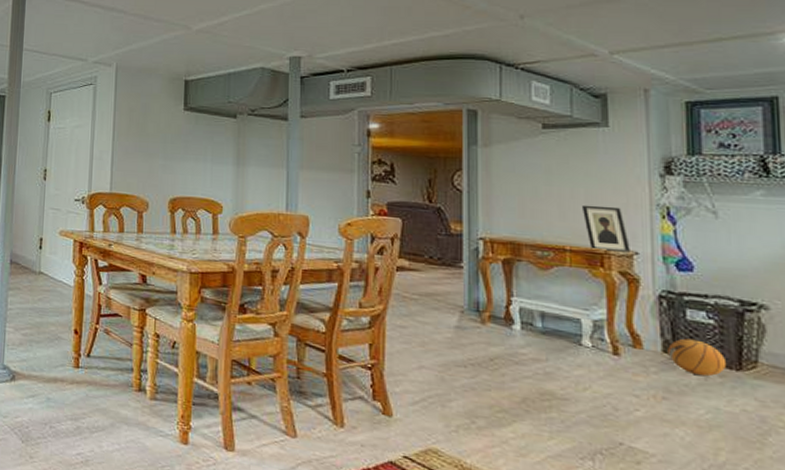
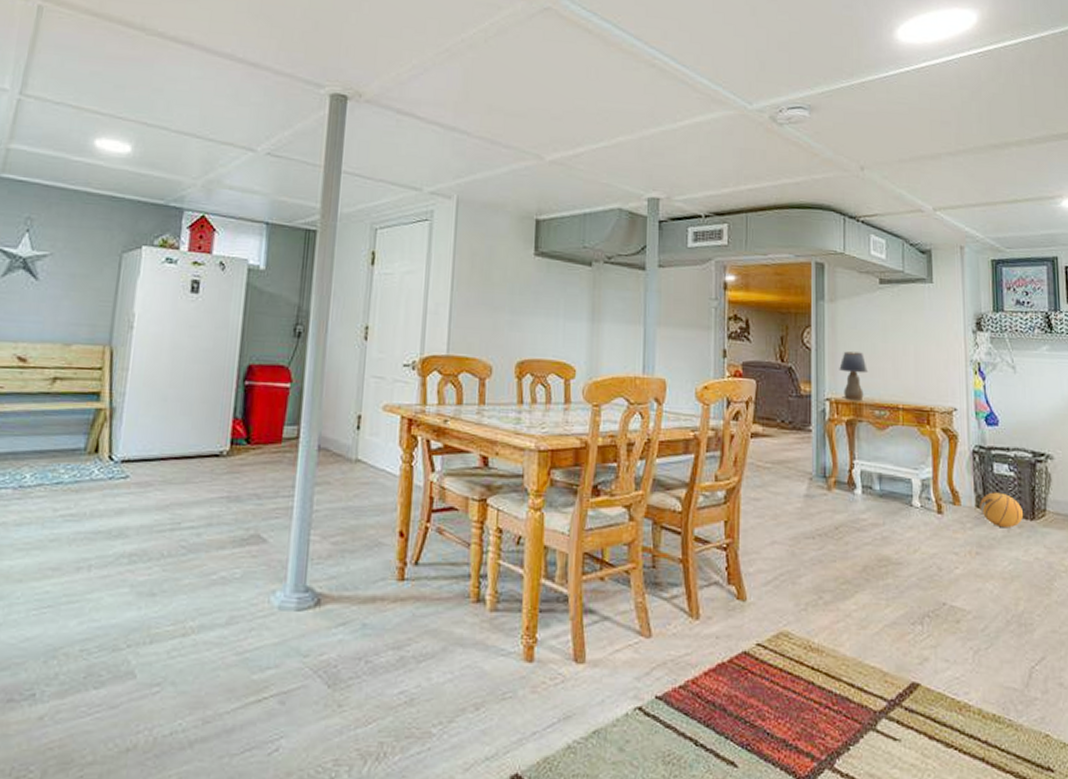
table lamp: none [494,193,529,242] -> present [839,350,869,402]
picture frame: present [583,205,630,252] -> none [912,362,950,409]

